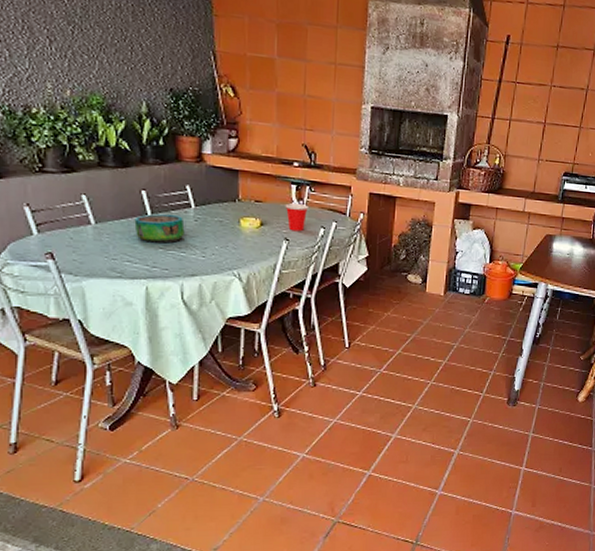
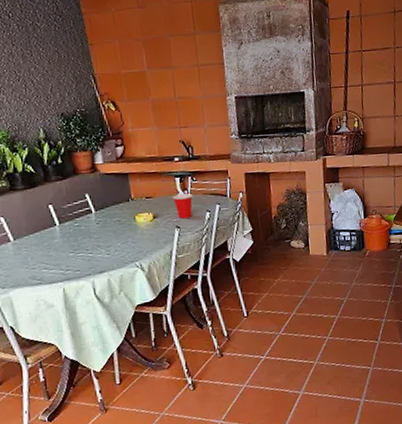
decorative bowl: present [134,214,185,243] -> none [46,222,90,250]

